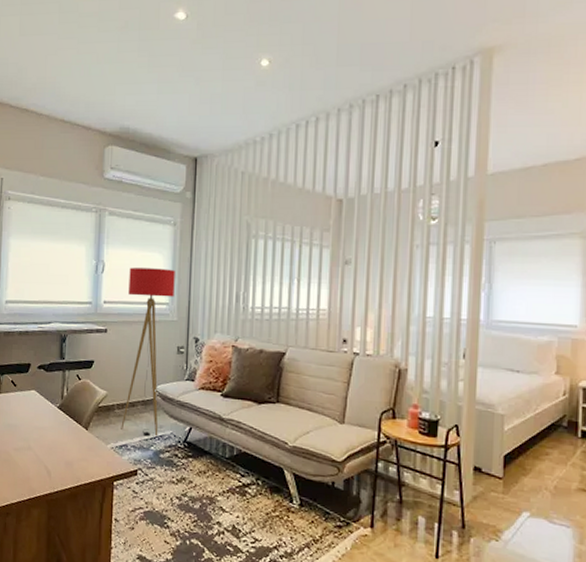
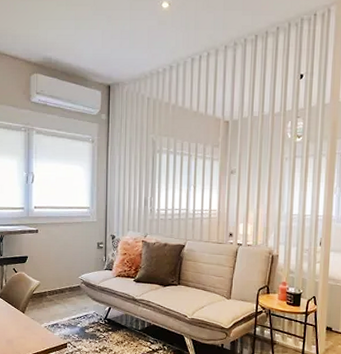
floor lamp: present [121,267,175,436] -> none [52,178,94,316]

